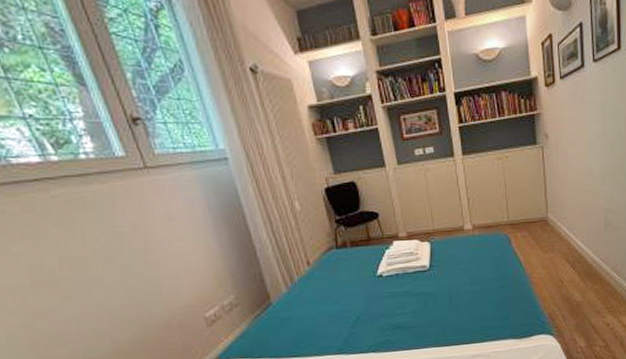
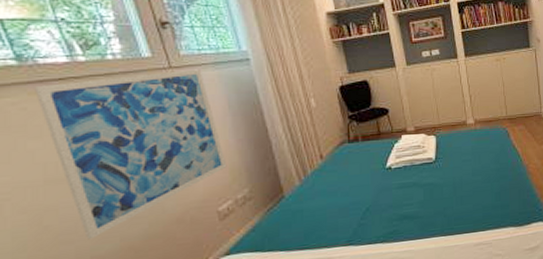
wall art: none [9,169,211,343] -> present [33,69,227,240]

